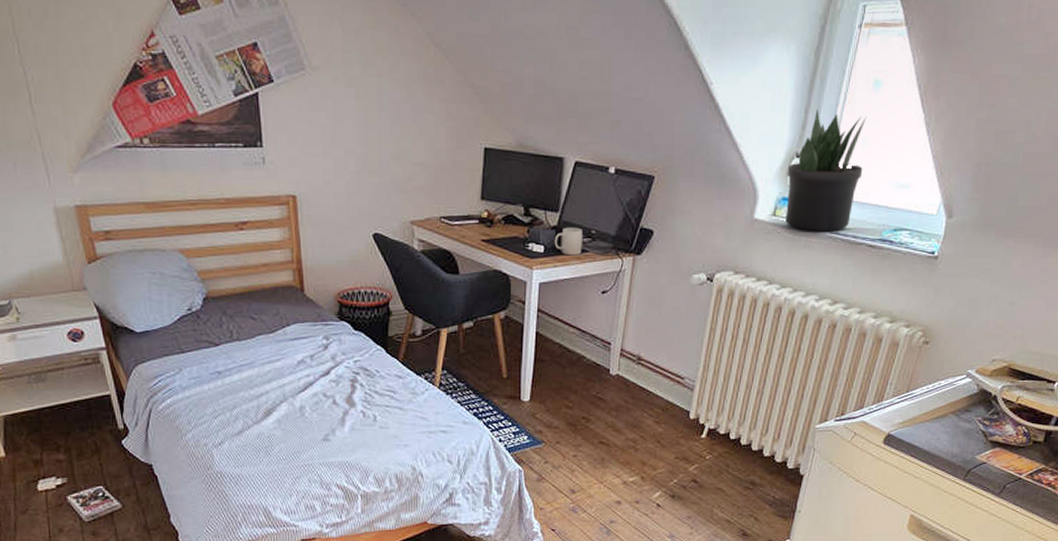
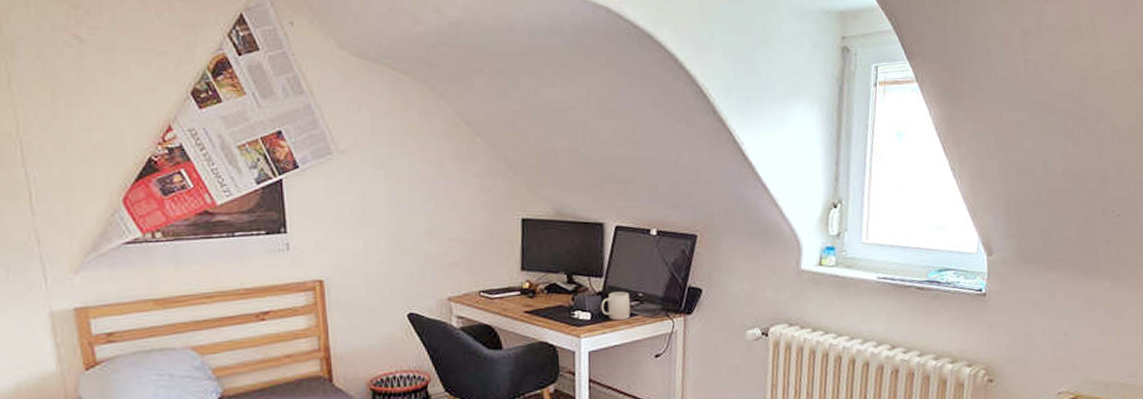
planter: present [785,110,867,232] -> none [826,162,900,278]

